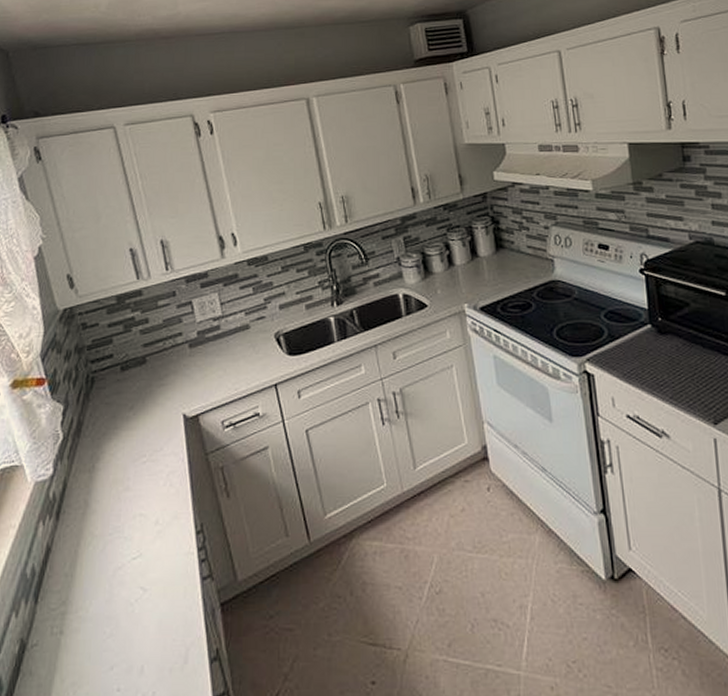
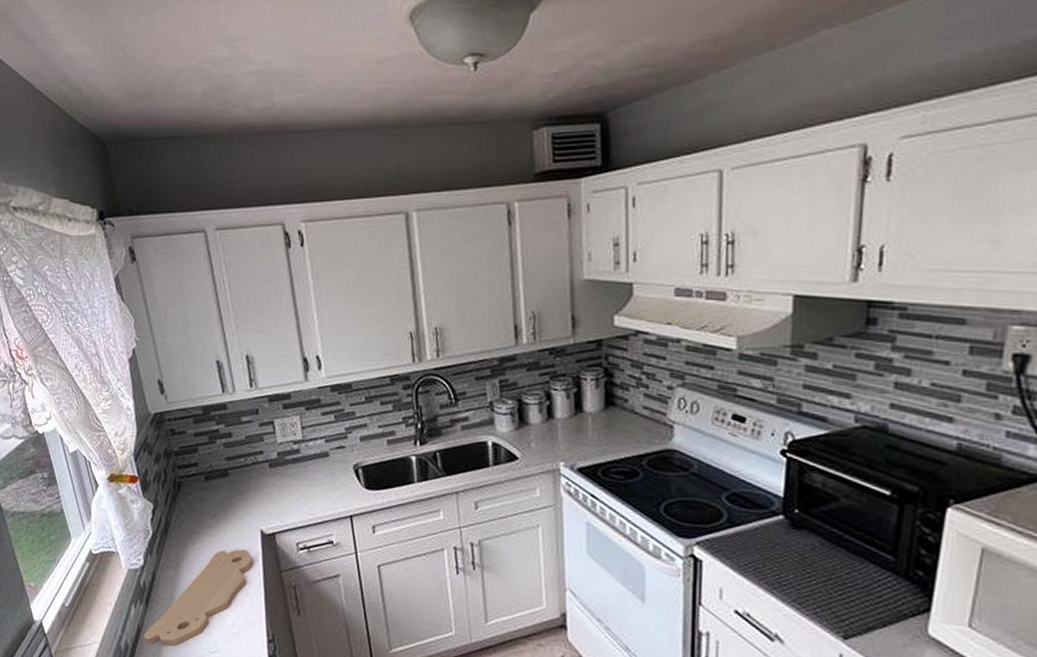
cutting board: none [54,437,177,564] -> present [144,549,254,646]

